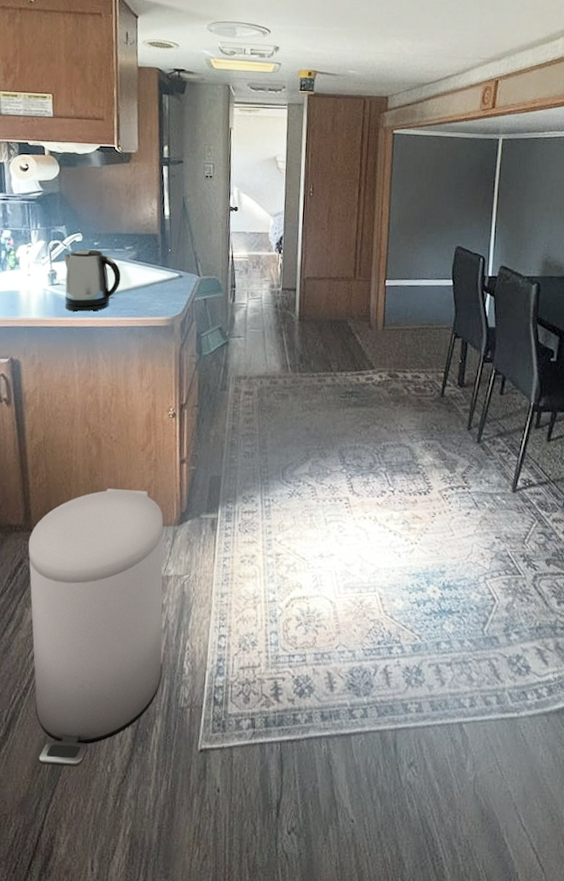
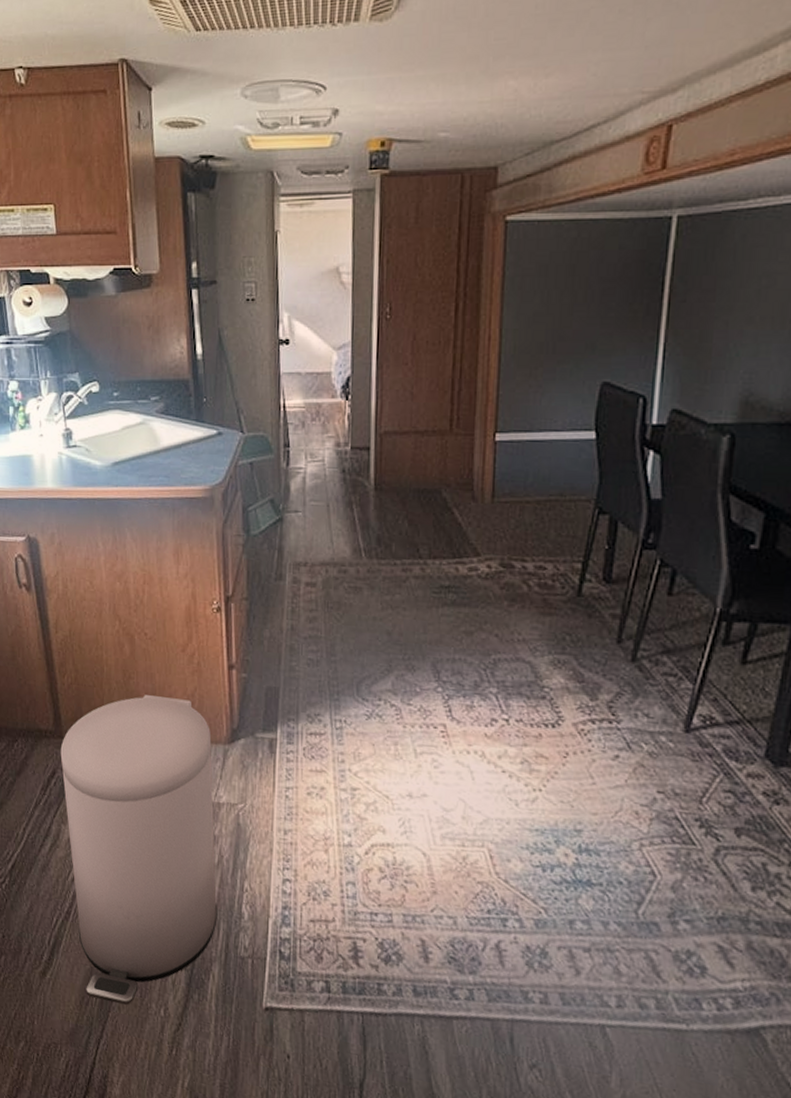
kettle: present [64,249,121,312] -> none [79,401,147,480]

